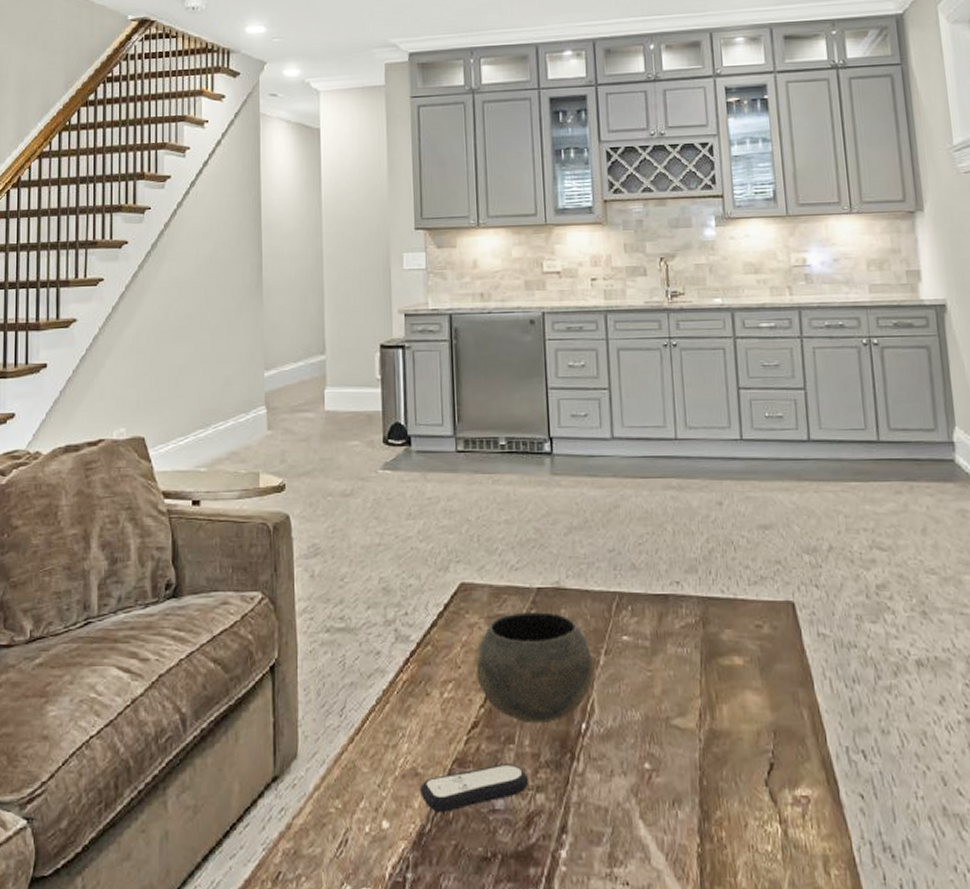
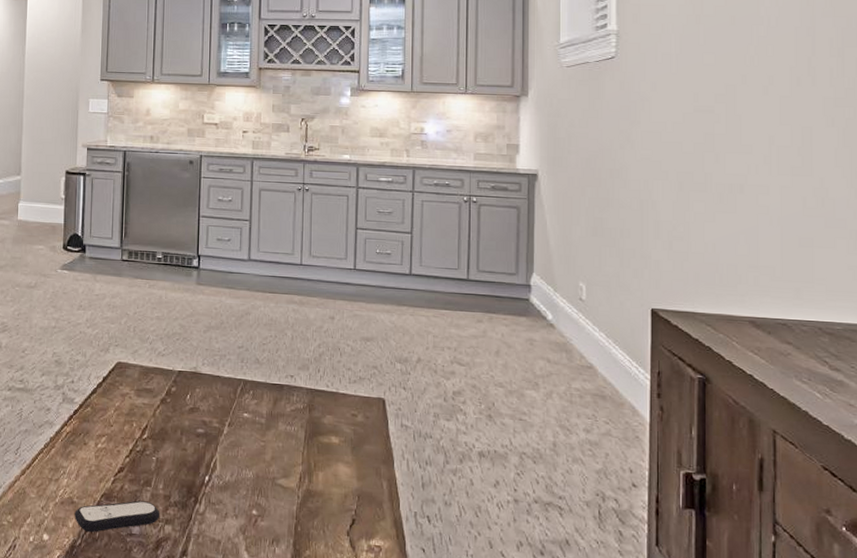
bowl: present [475,612,595,724] -> none [124,388,219,474]

